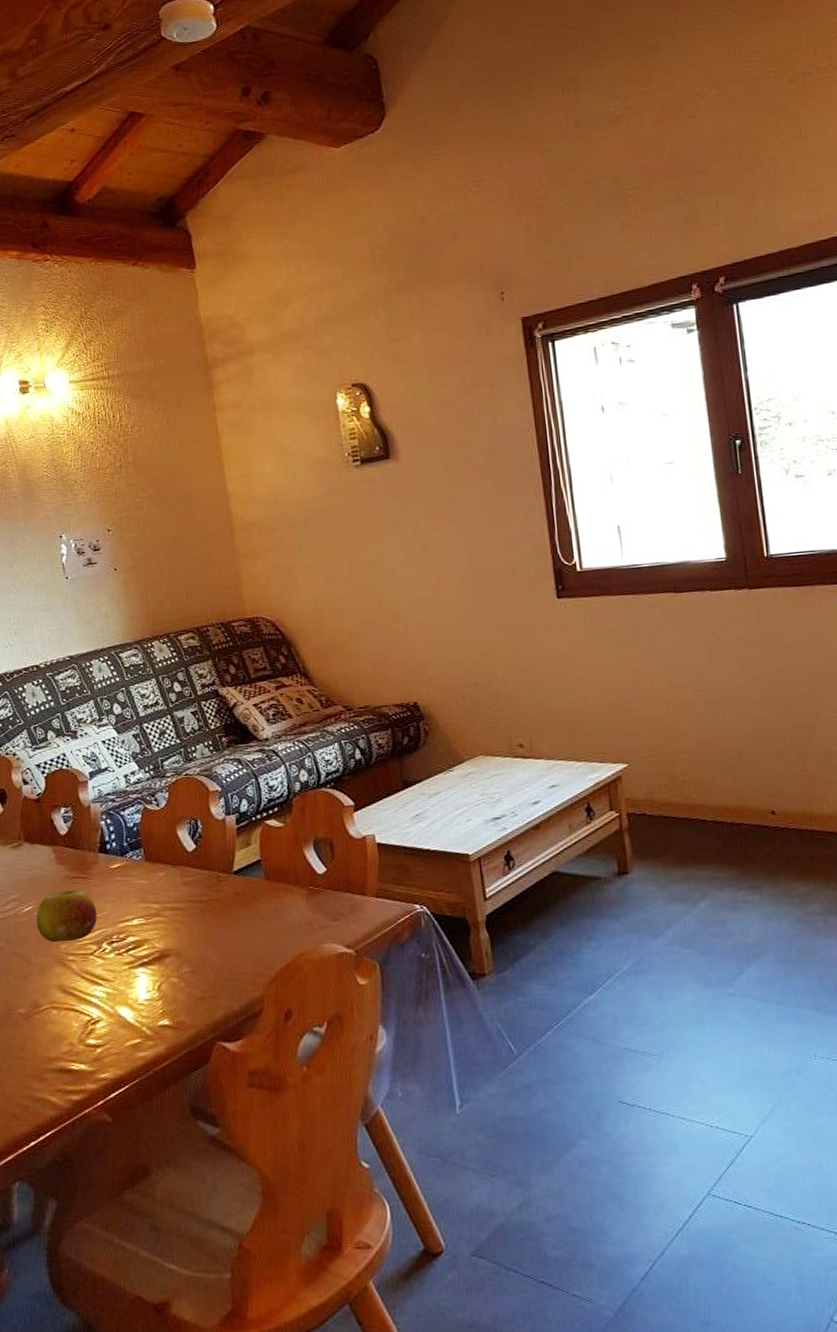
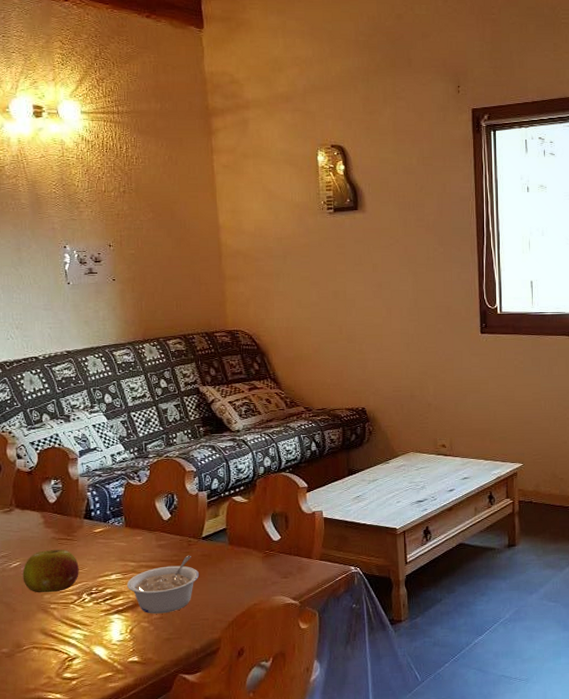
legume: none [150,894,234,967] -> present [126,555,200,614]

